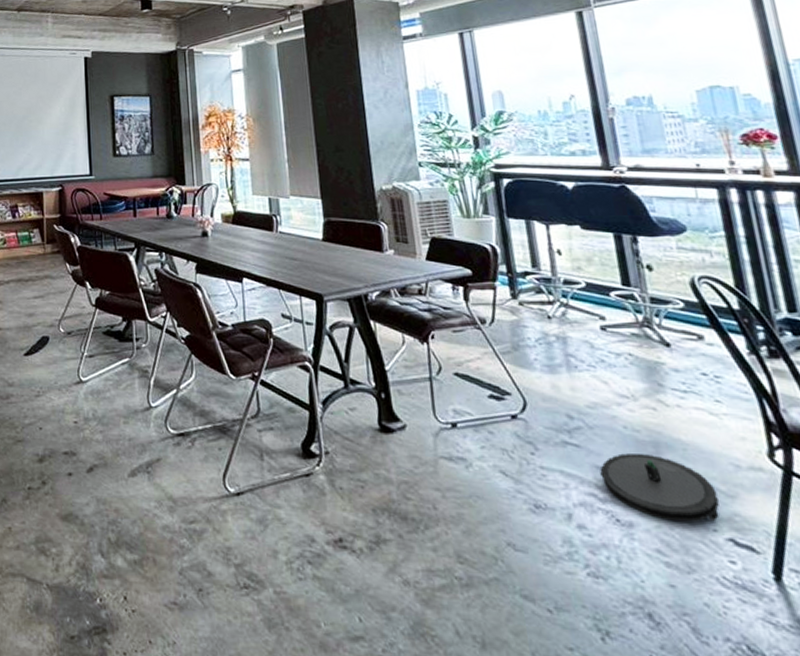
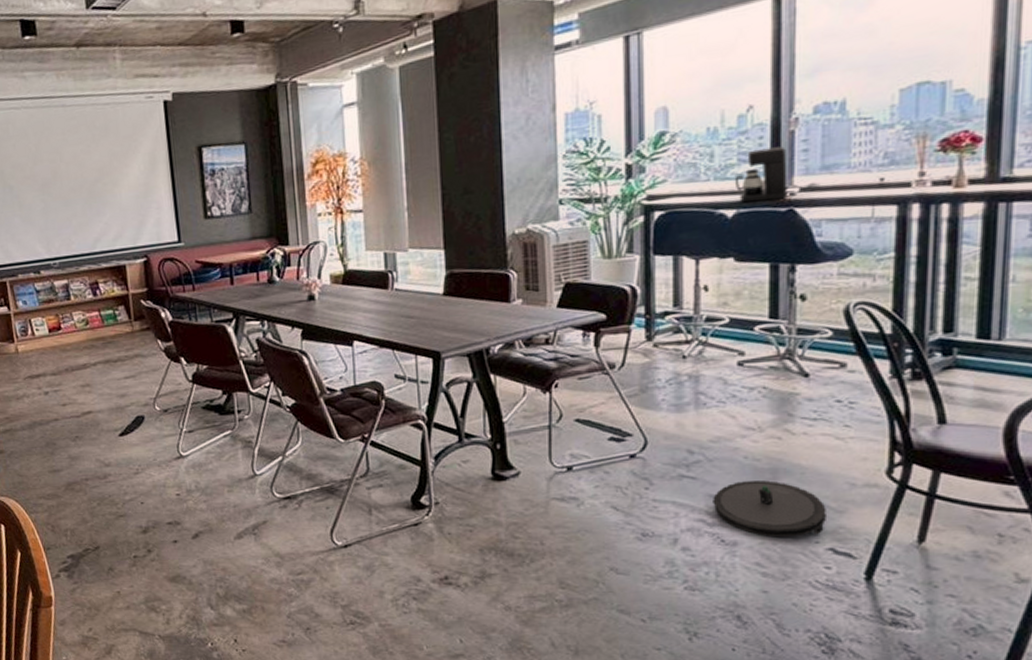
coffee maker: none [568,131,618,177] -> present [734,147,788,203]

